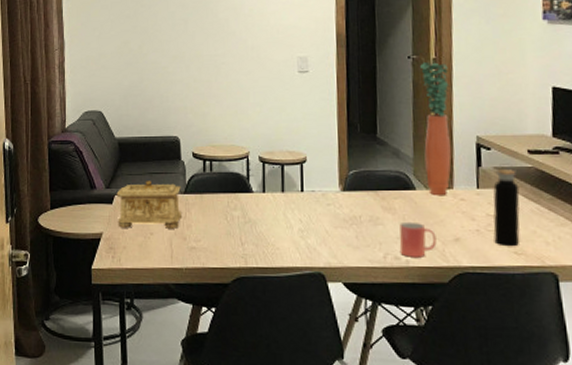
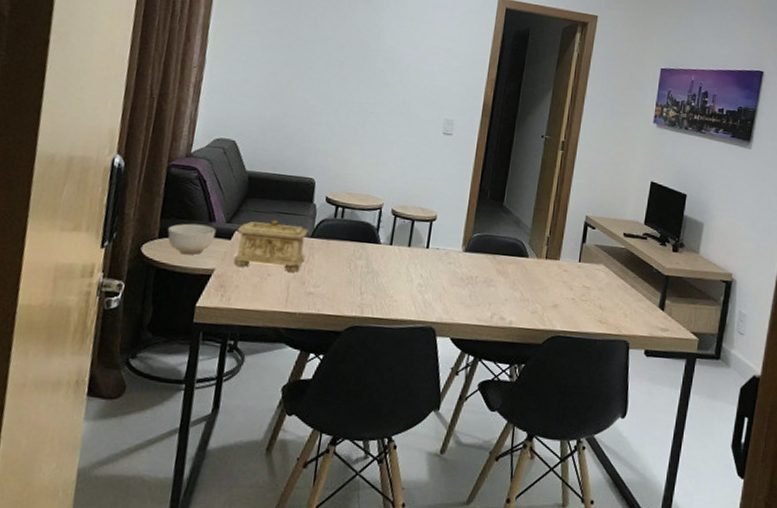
bowl: none [57,193,98,222] -> present [167,223,217,255]
mug: present [399,221,437,257] -> none [505,285,539,320]
vase: present [420,57,452,196] -> none [539,138,573,266]
water bottle: present [493,164,520,245] -> none [585,242,612,315]

